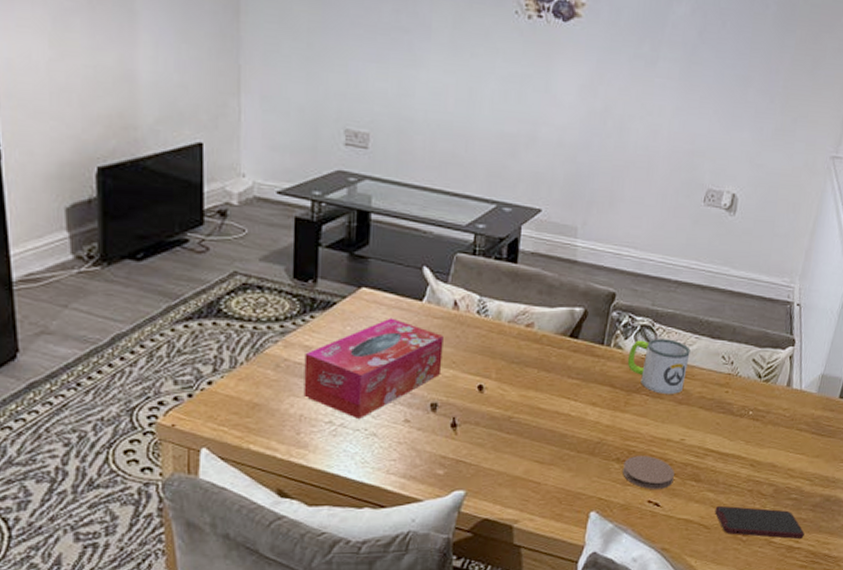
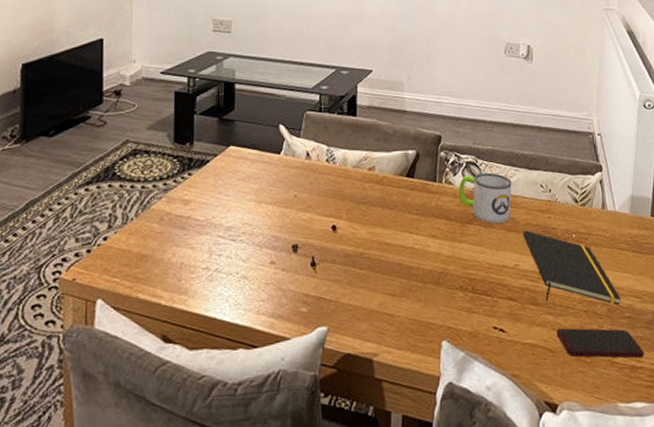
tissue box: present [303,318,444,419] -> none [184,170,300,263]
coaster: present [623,456,675,489] -> none [467,282,514,316]
notepad: none [694,404,790,487] -> present [522,230,621,305]

